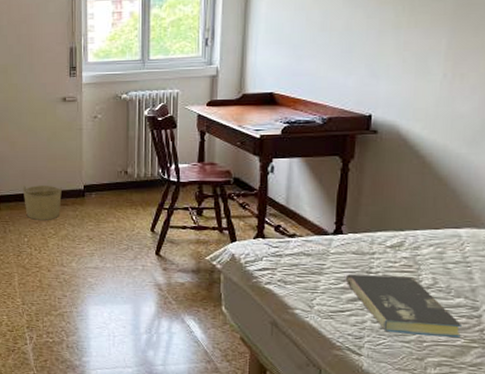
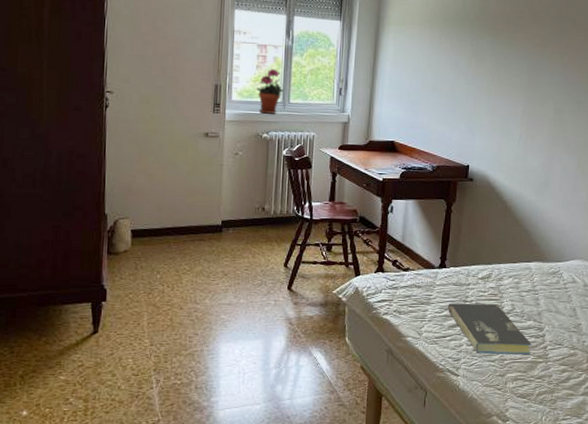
basket: present [22,185,62,220] -> none [158,220,199,256]
potted plant: none [113,24,143,73] -> present [256,68,284,114]

